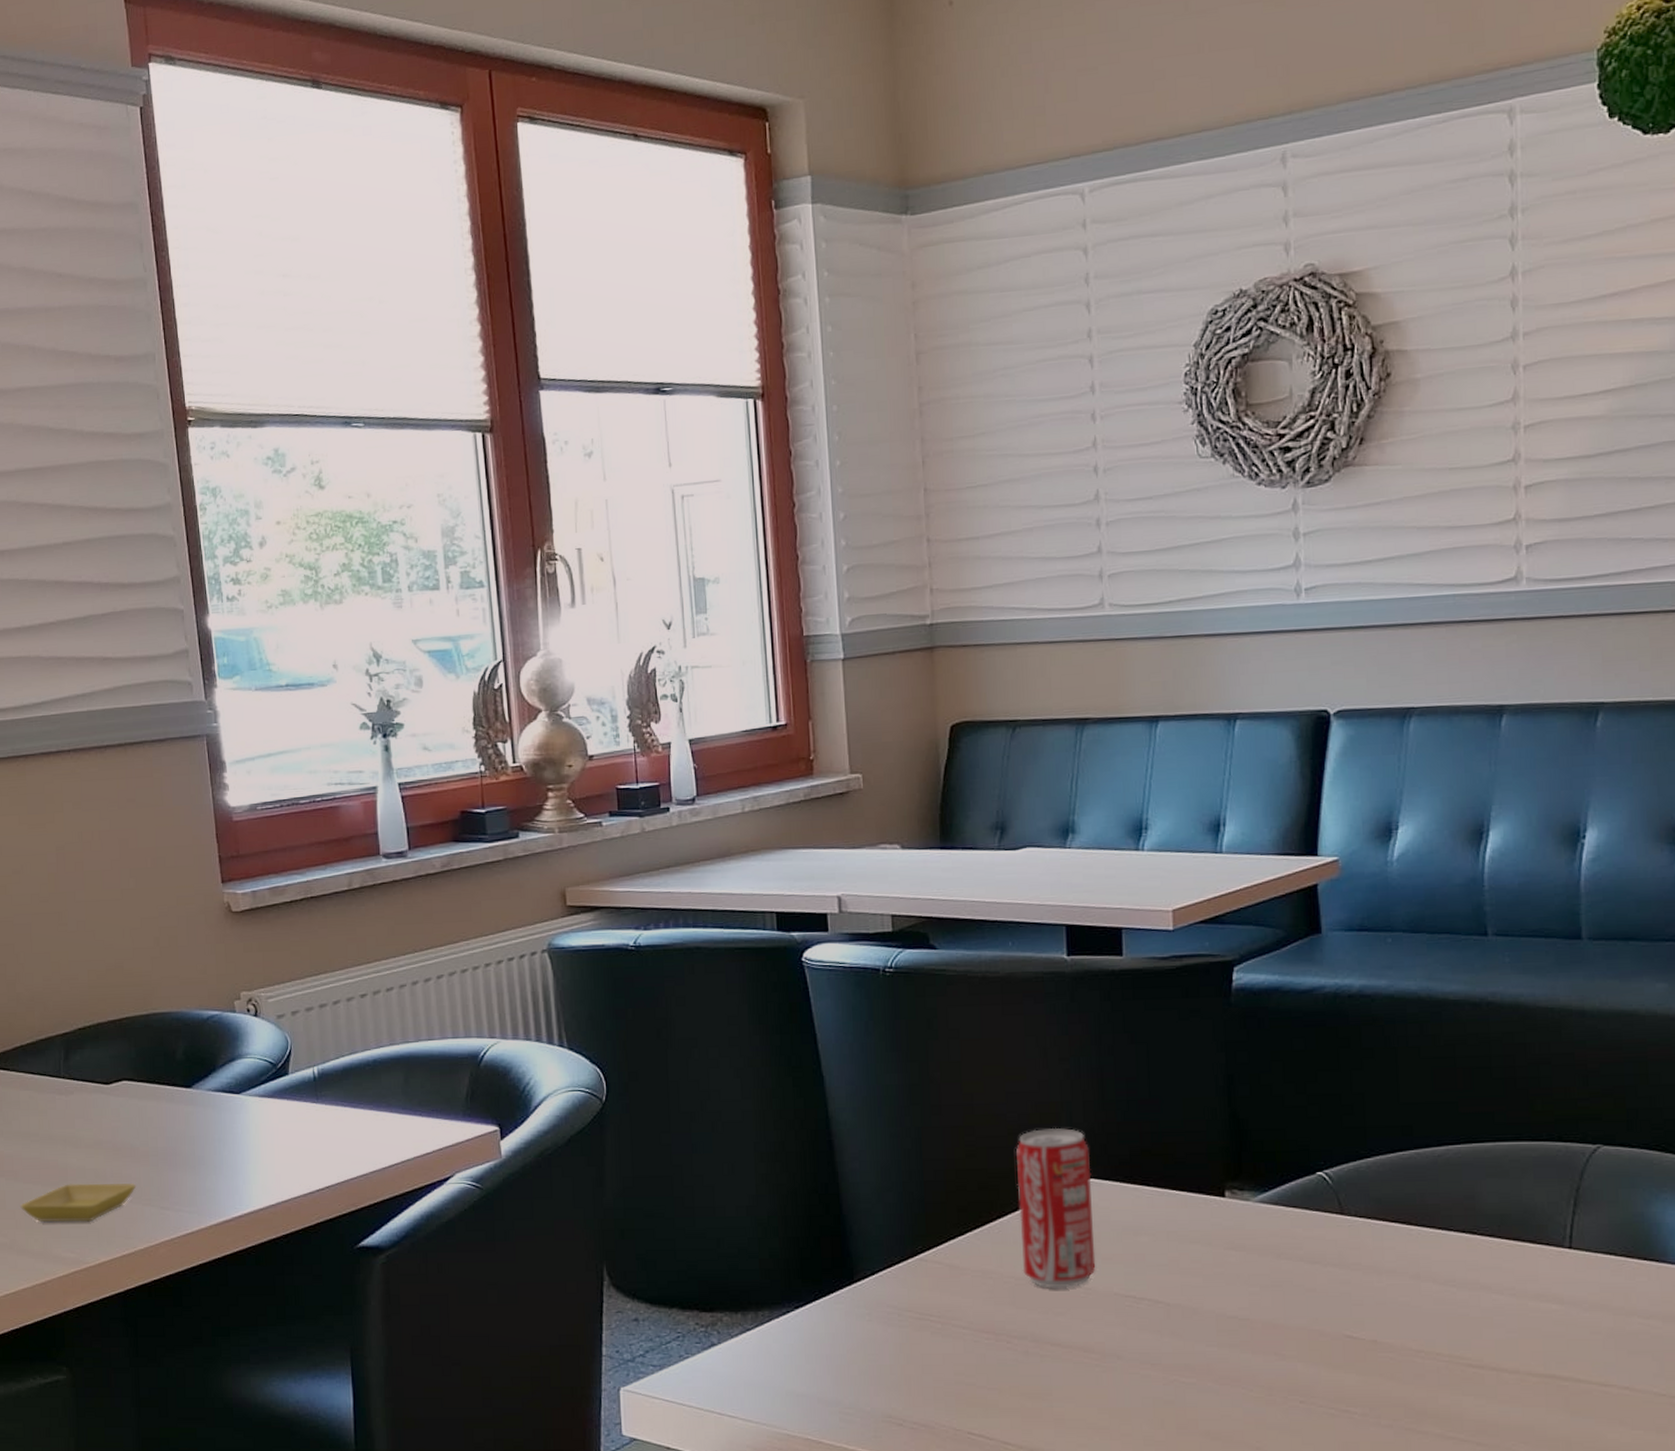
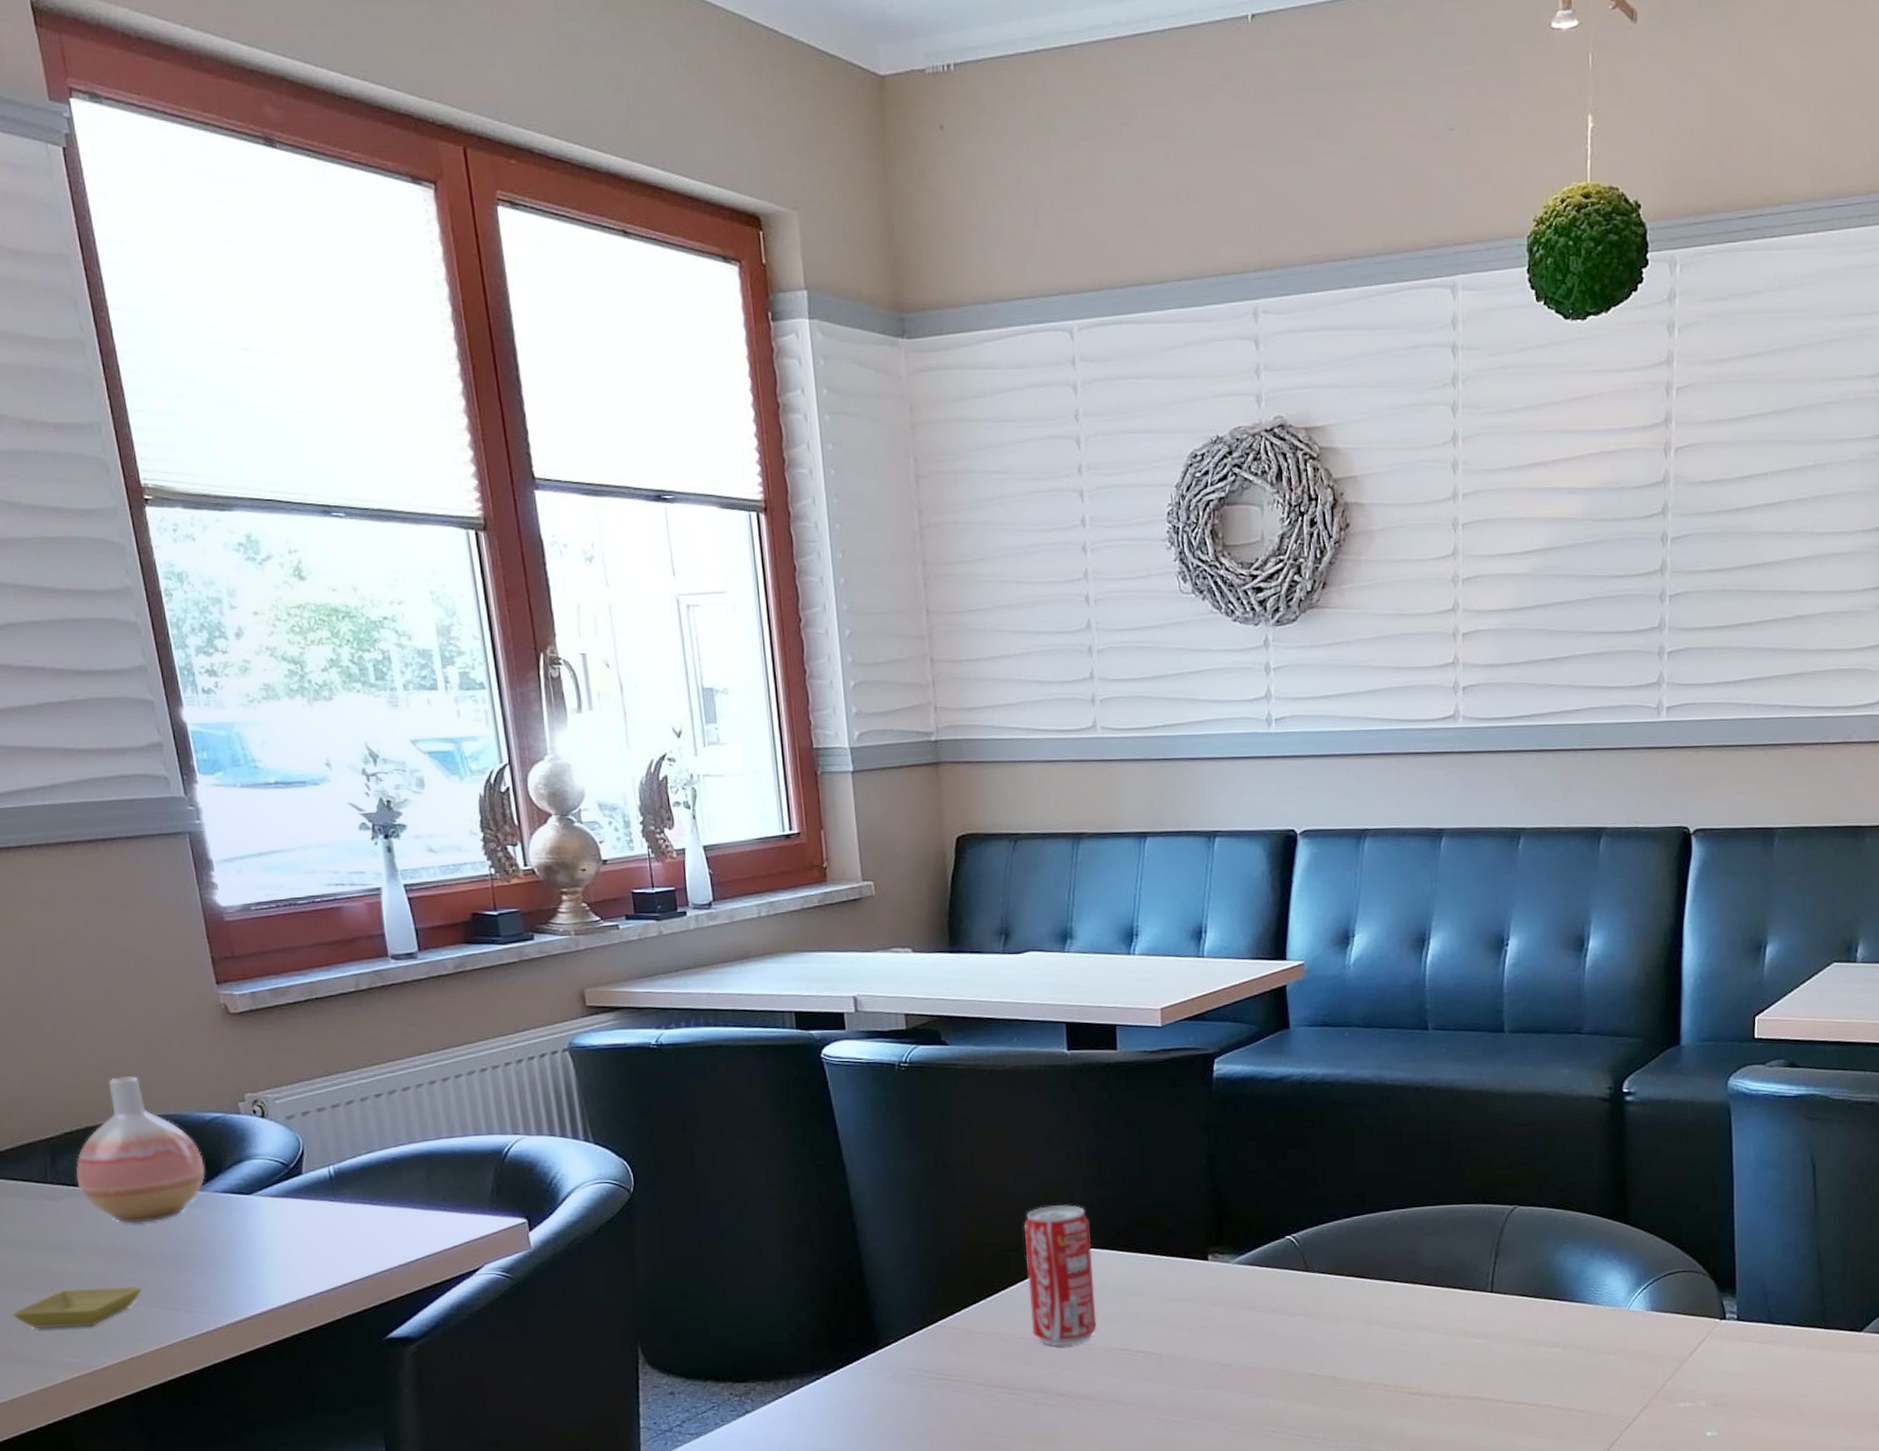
vase: none [86,973,200,1120] -> present [76,1076,205,1224]

